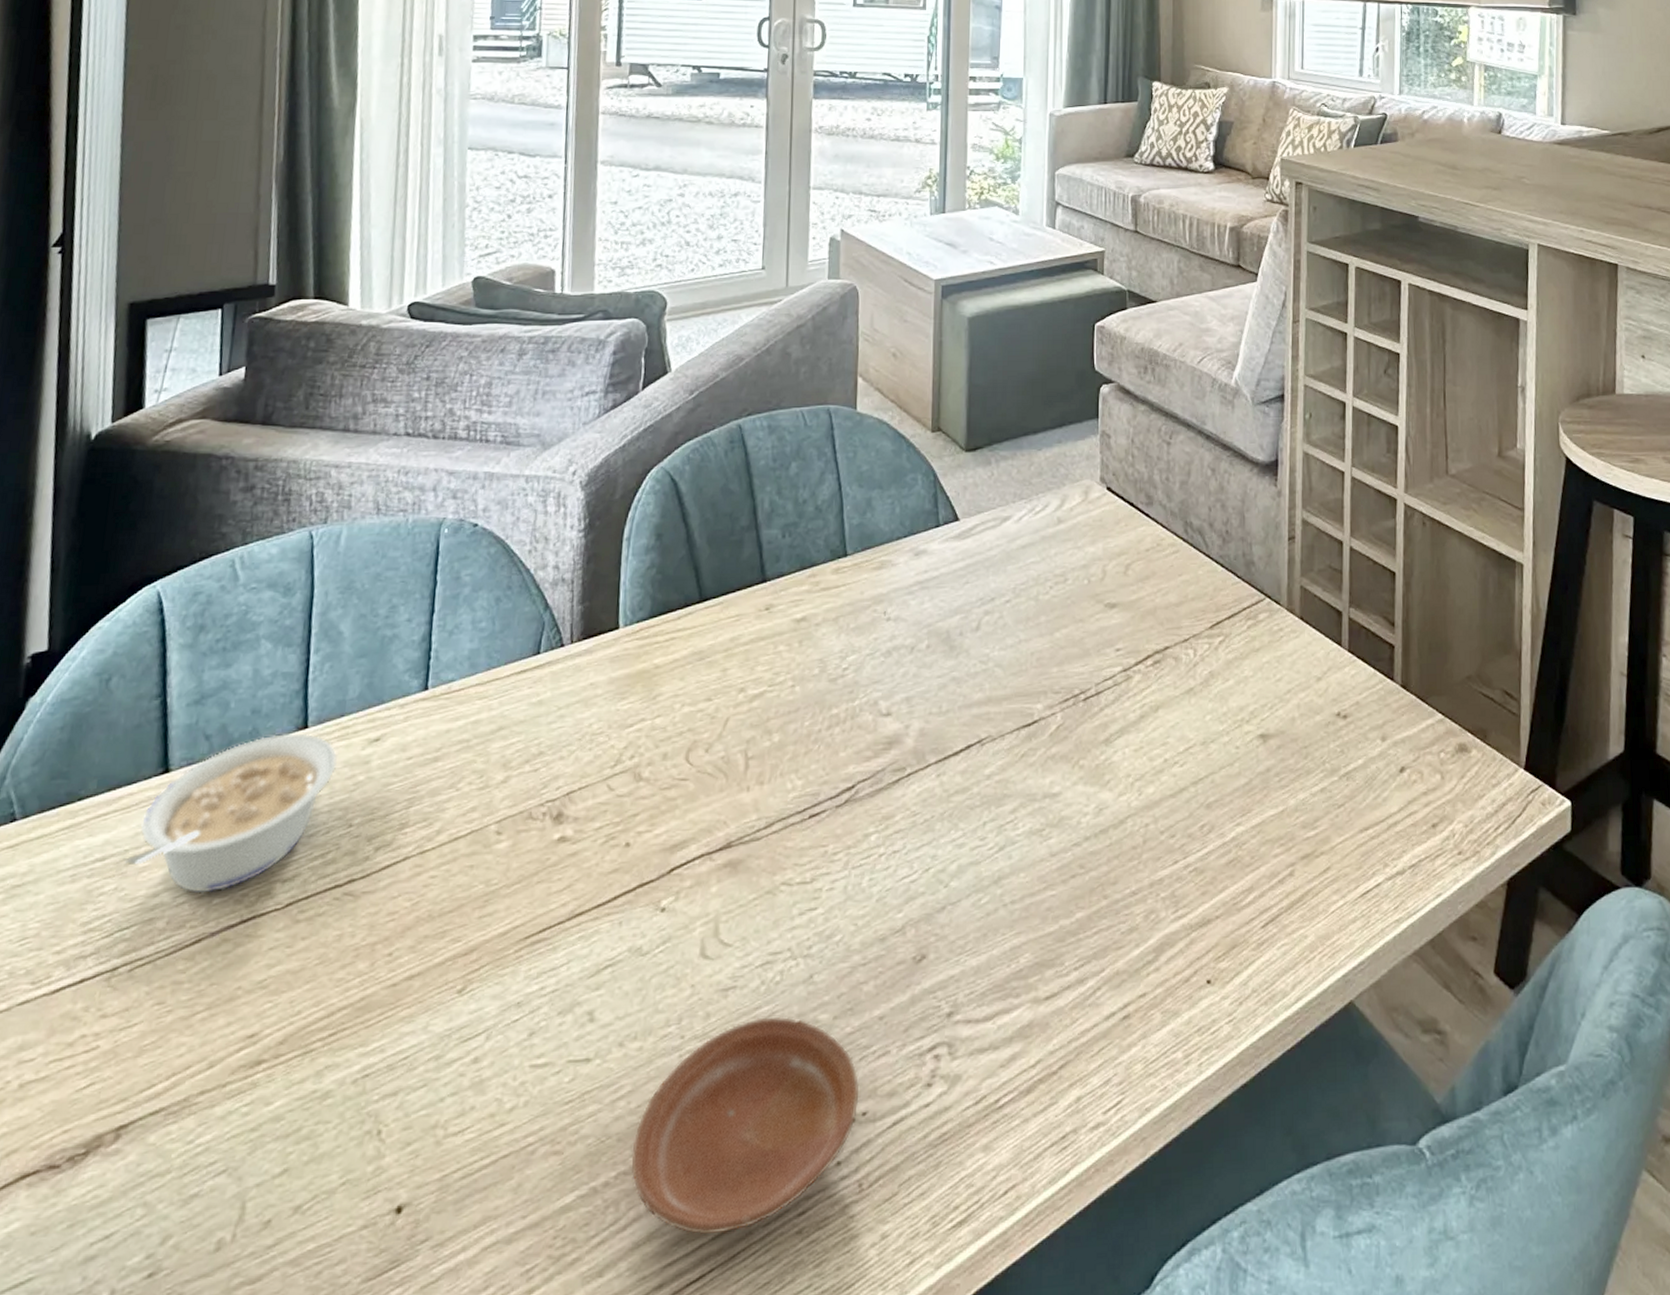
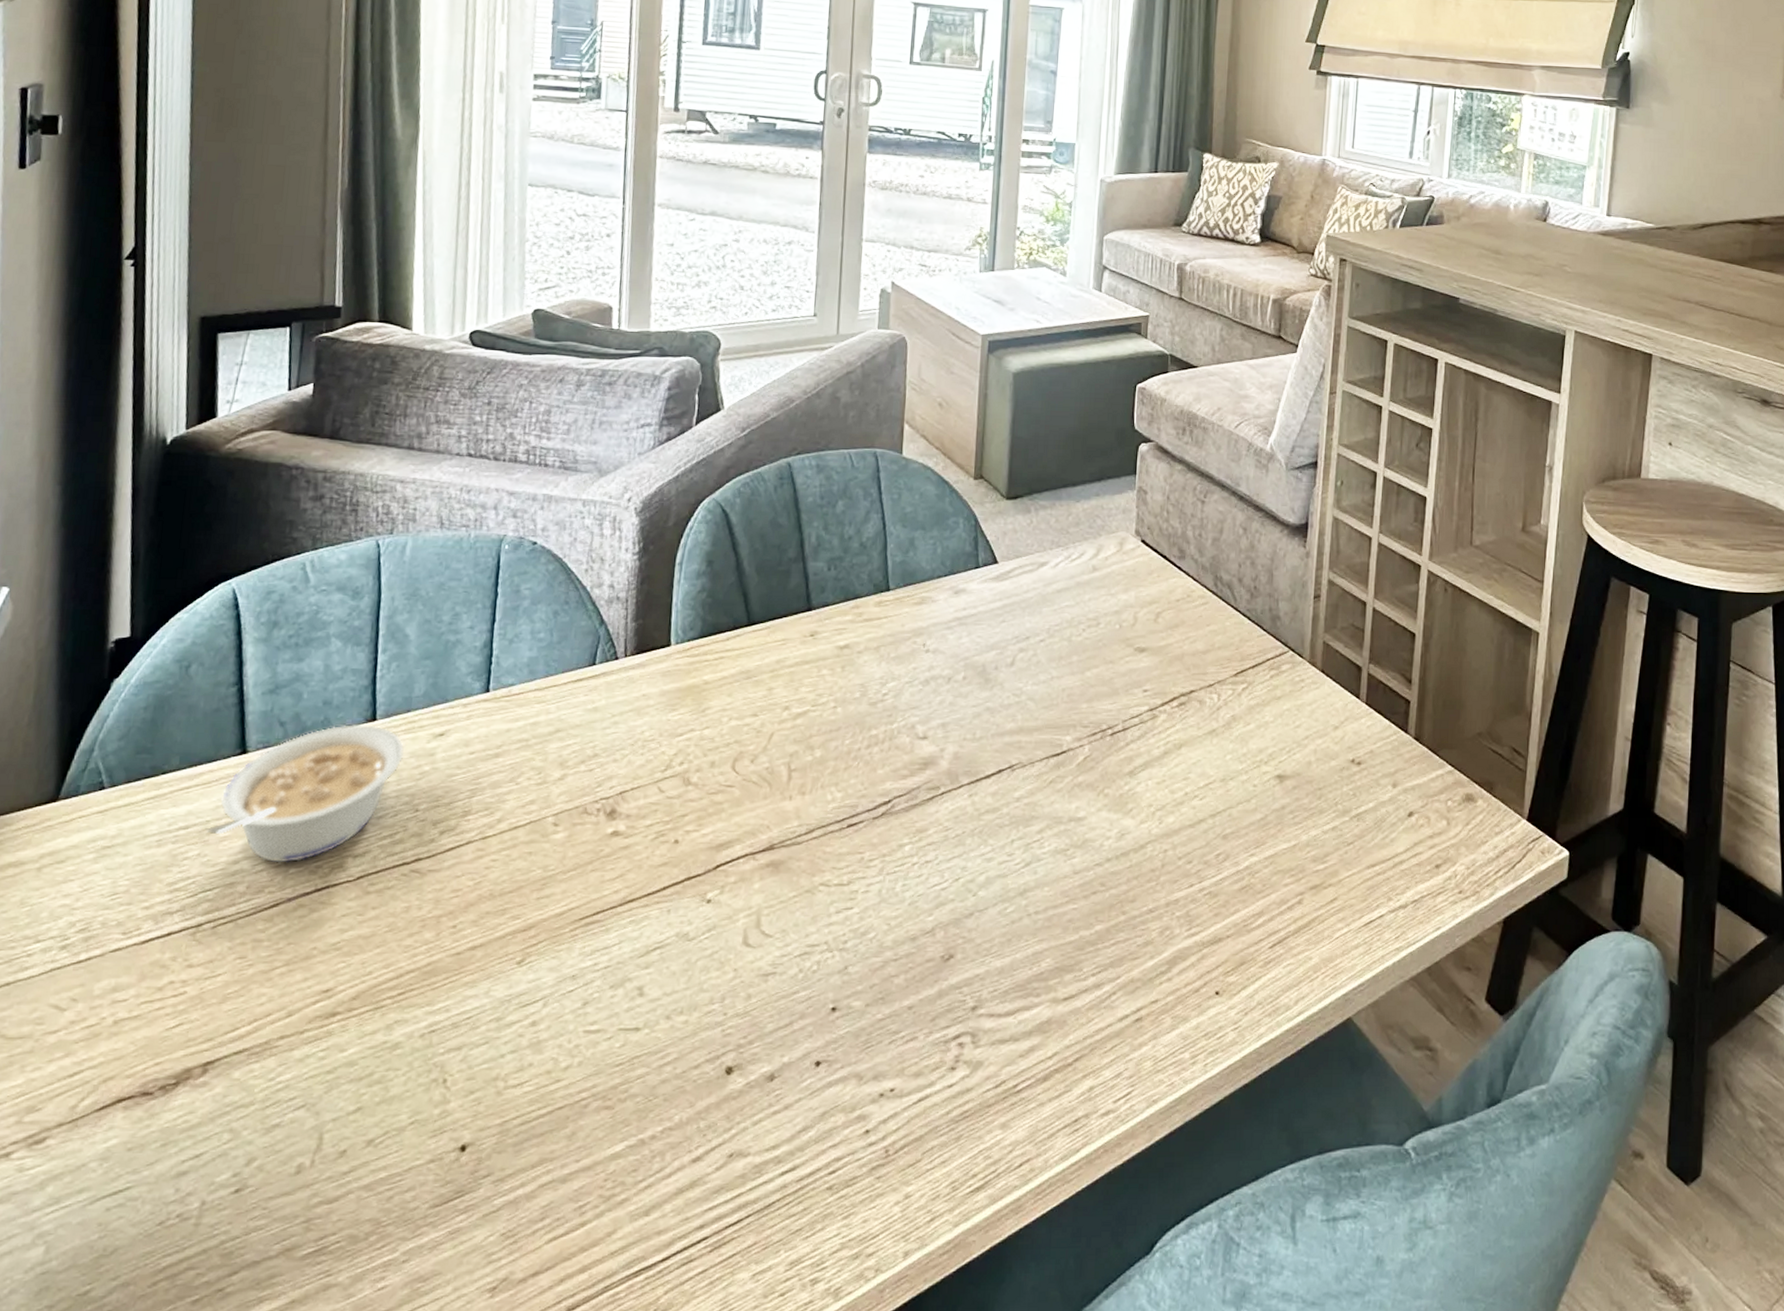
plate: present [631,1017,860,1236] -> none [676,1001,889,1186]

